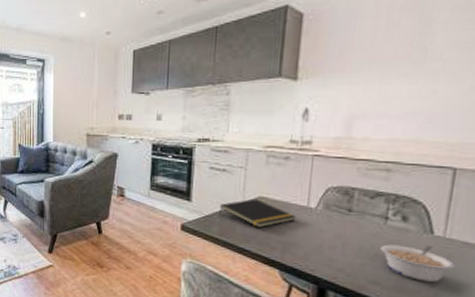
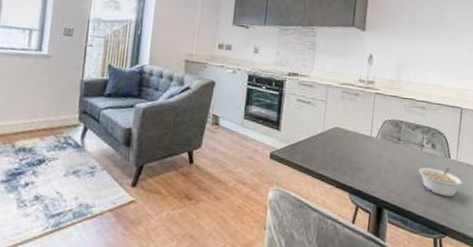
notepad: present [218,199,296,228] -> none [302,129,362,156]

